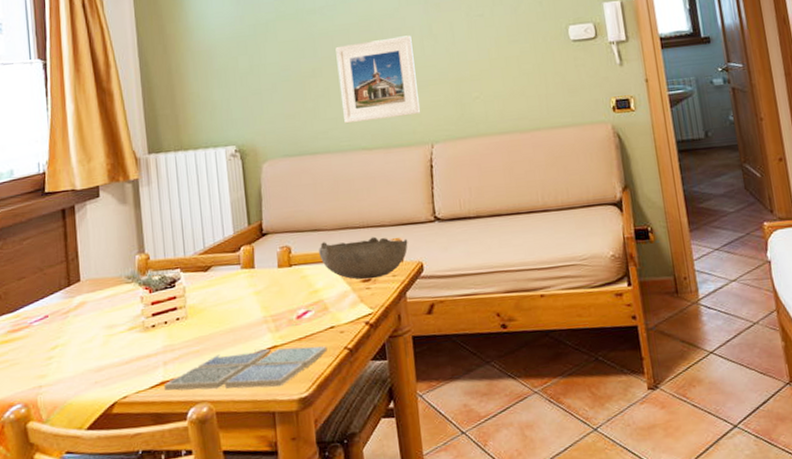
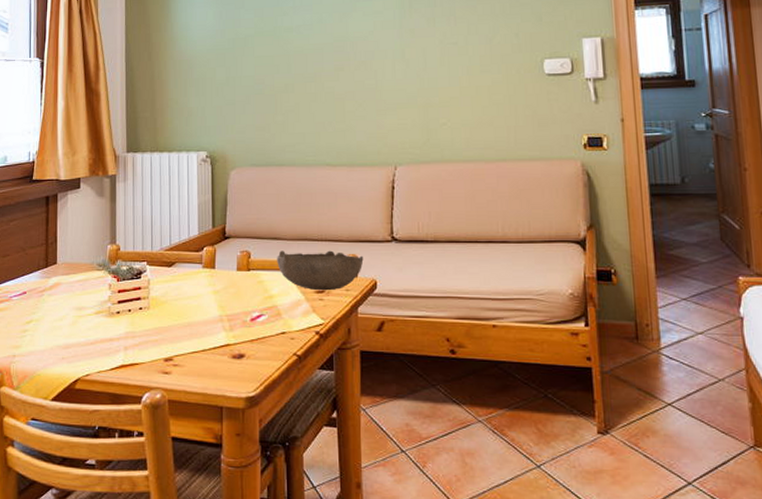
drink coaster: present [163,346,327,391] -> none [122,345,277,384]
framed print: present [335,35,420,124] -> none [309,58,386,140]

